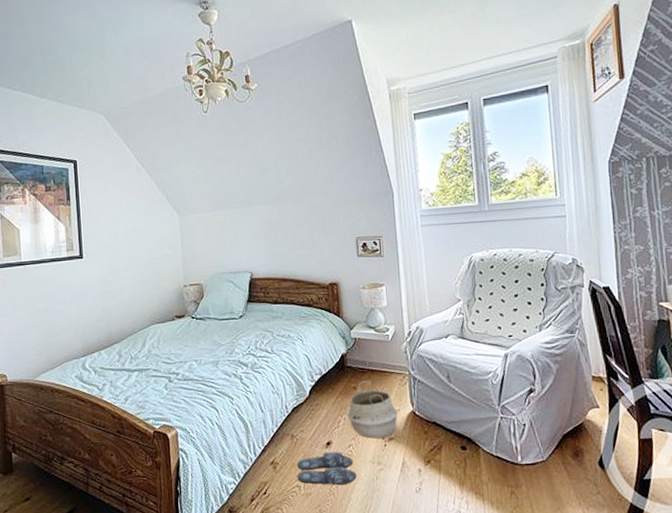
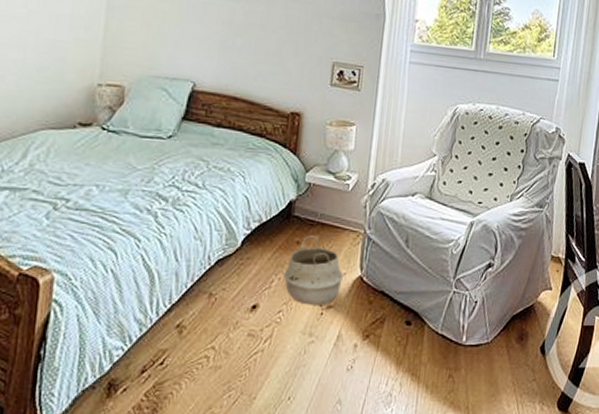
slippers: present [297,452,357,486] -> none [207,317,282,359]

